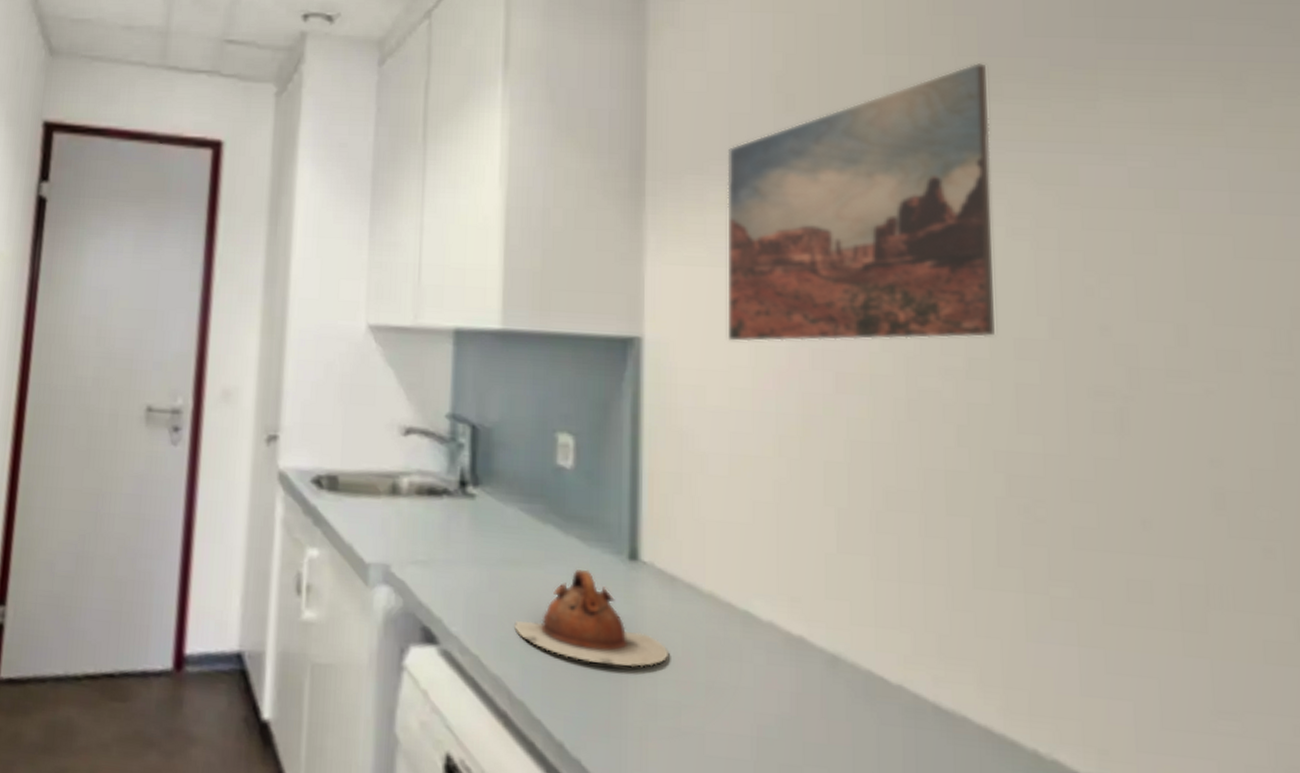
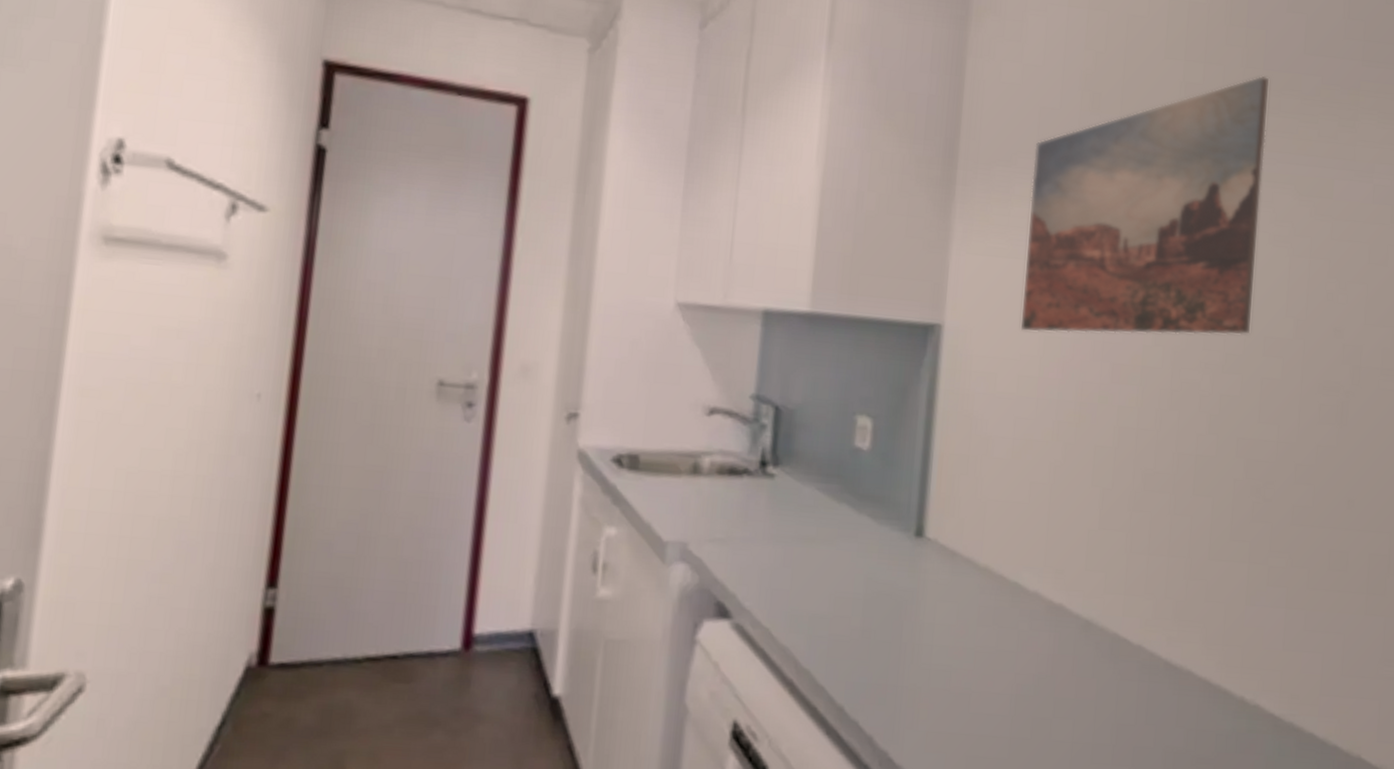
teapot: present [514,569,670,667] -> none [805,546,945,635]

